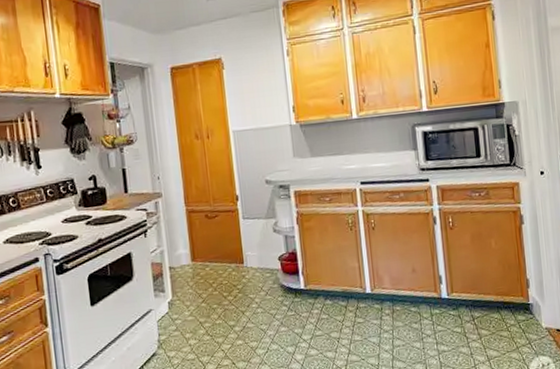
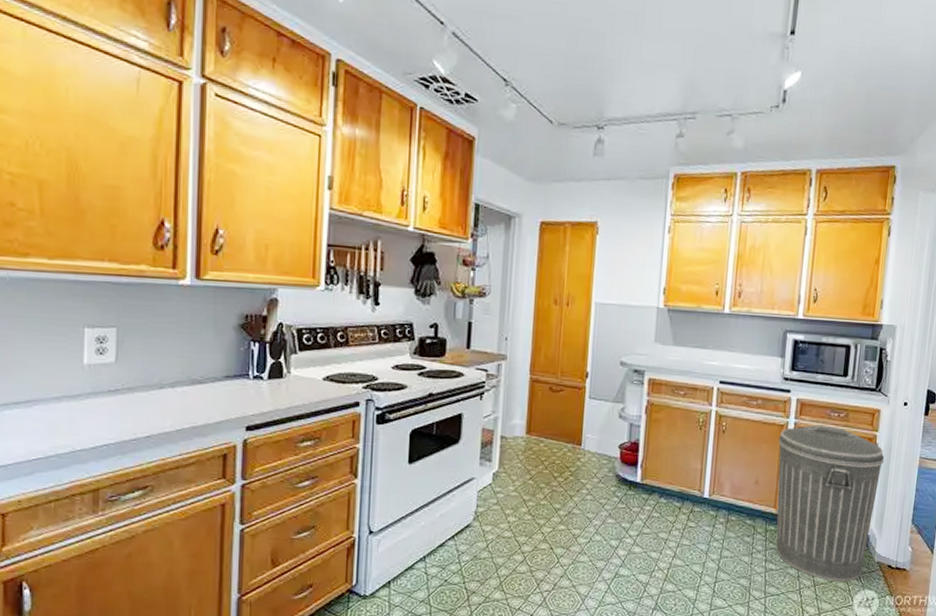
trash can: none [427,205,533,353] -> present [776,425,885,581]

